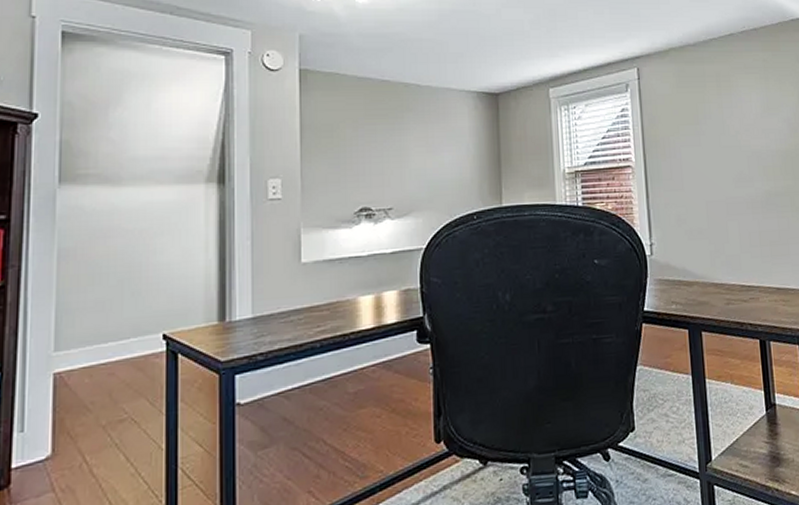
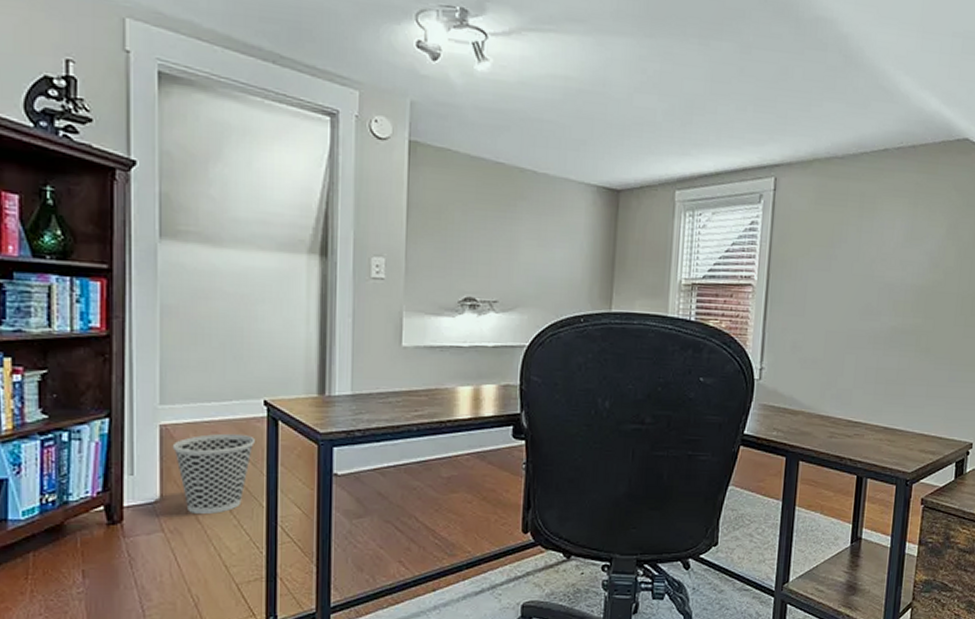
wastebasket: none [66,372,153,467] -> present [172,433,255,515]

